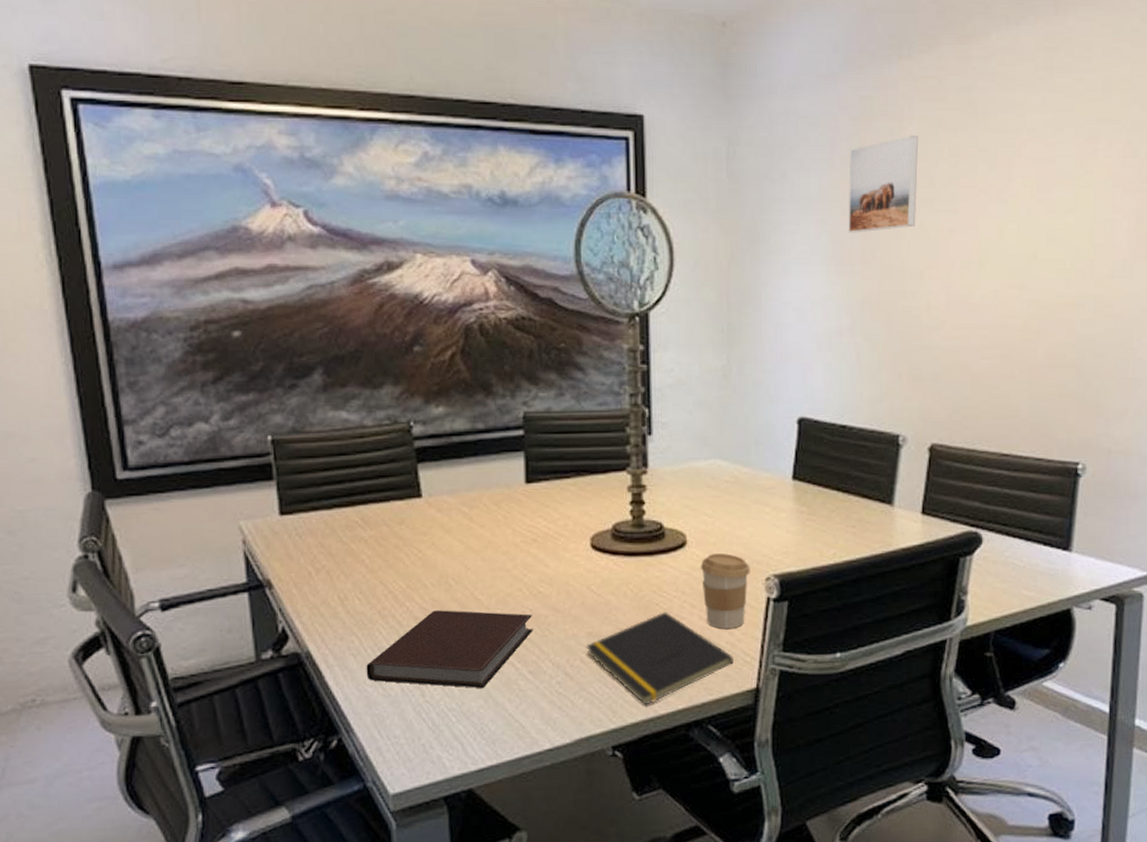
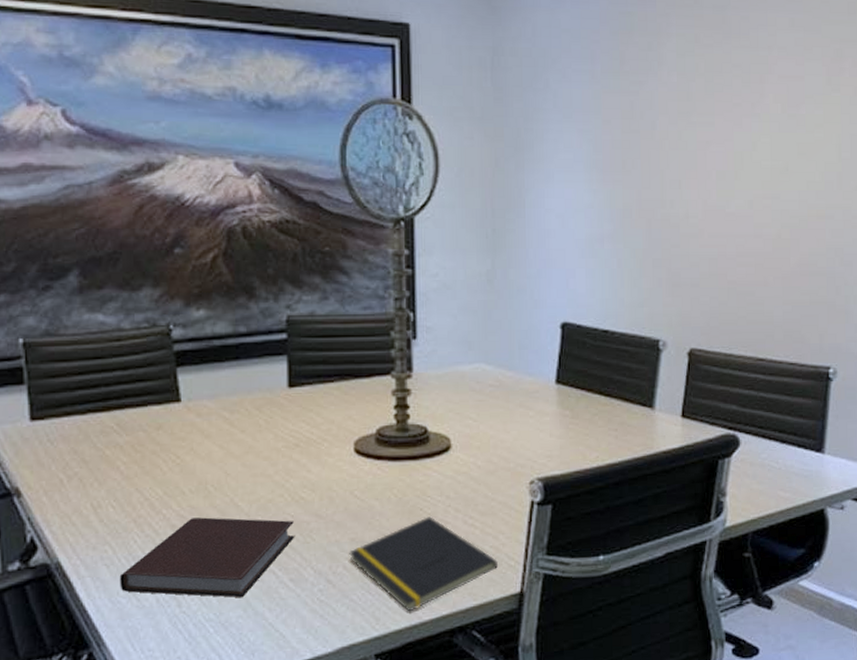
coffee cup: present [701,552,750,629] -> none [465,456,515,533]
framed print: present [848,136,919,233] -> none [609,51,676,143]

